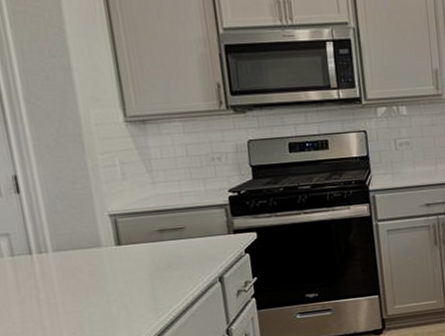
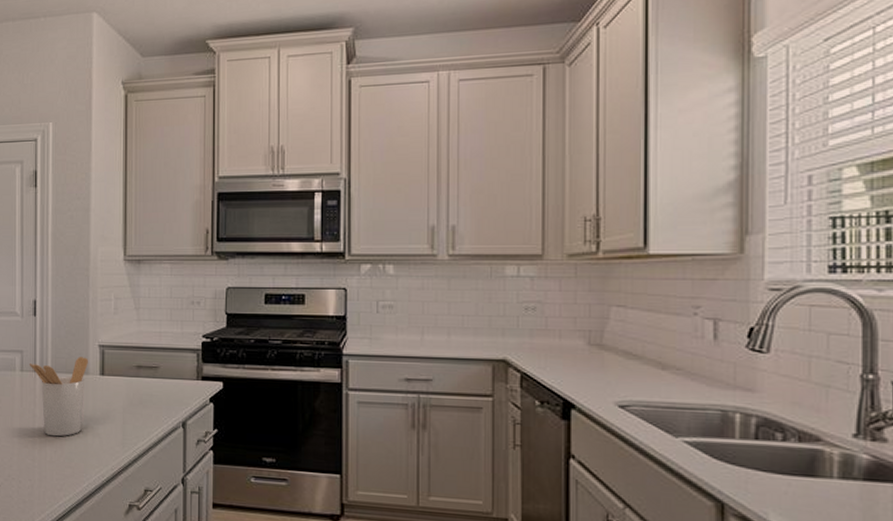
utensil holder: none [20,229,103,319] -> present [29,357,89,437]

